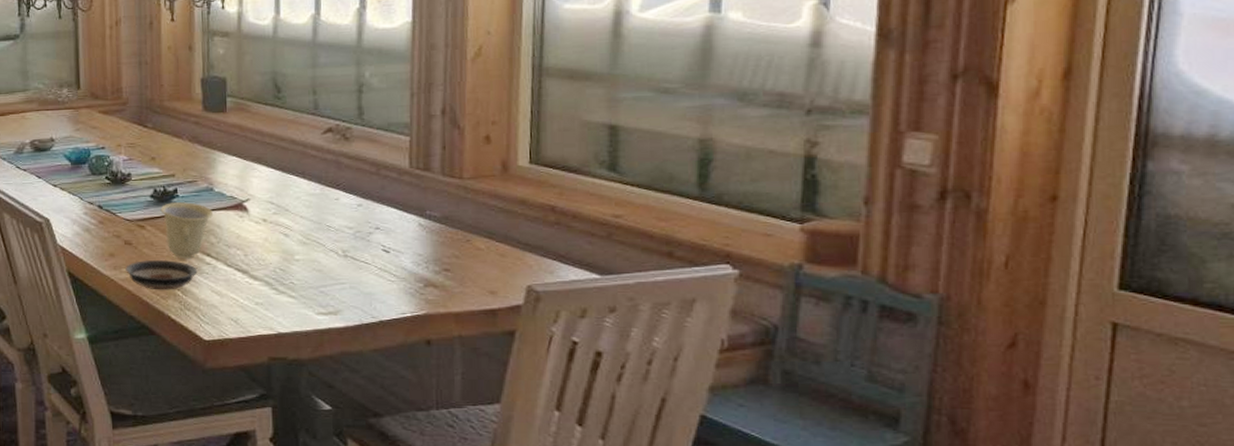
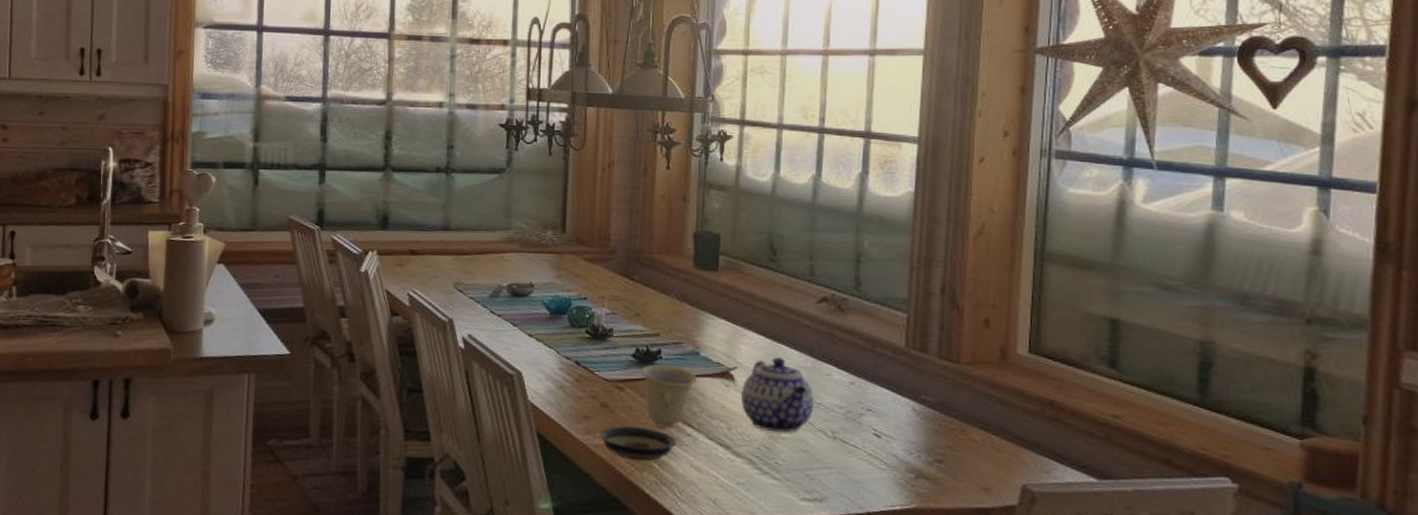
teapot: none [255,187,325,255] -> present [741,357,814,433]

